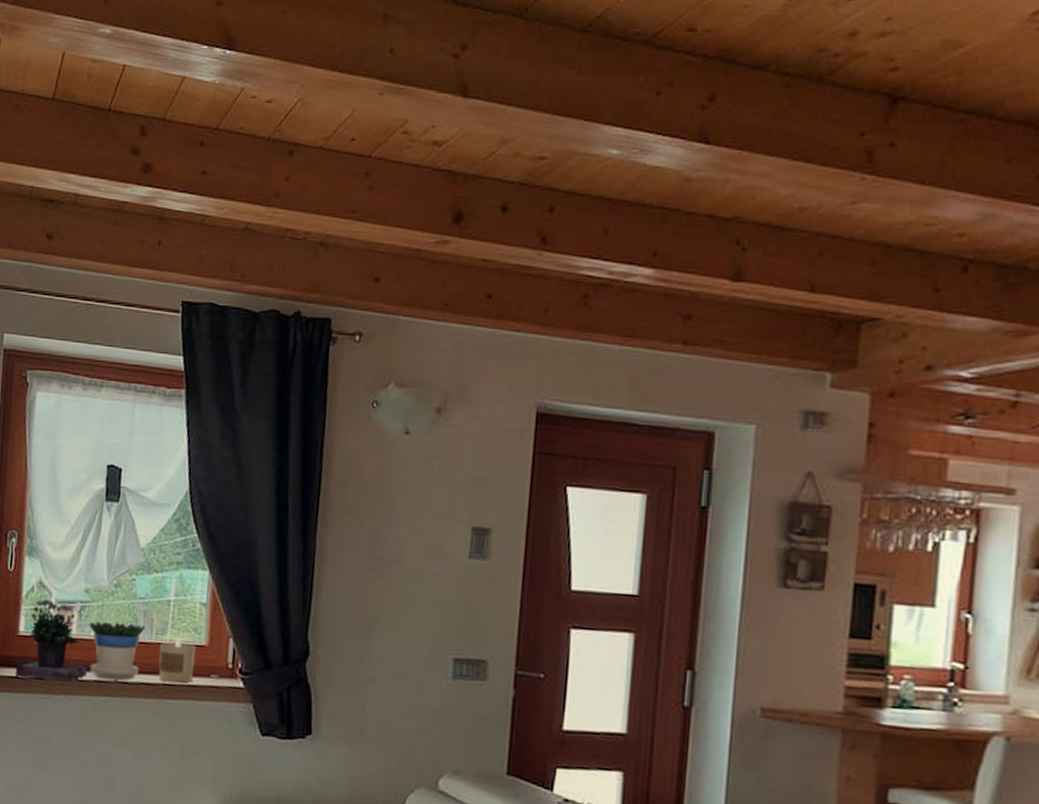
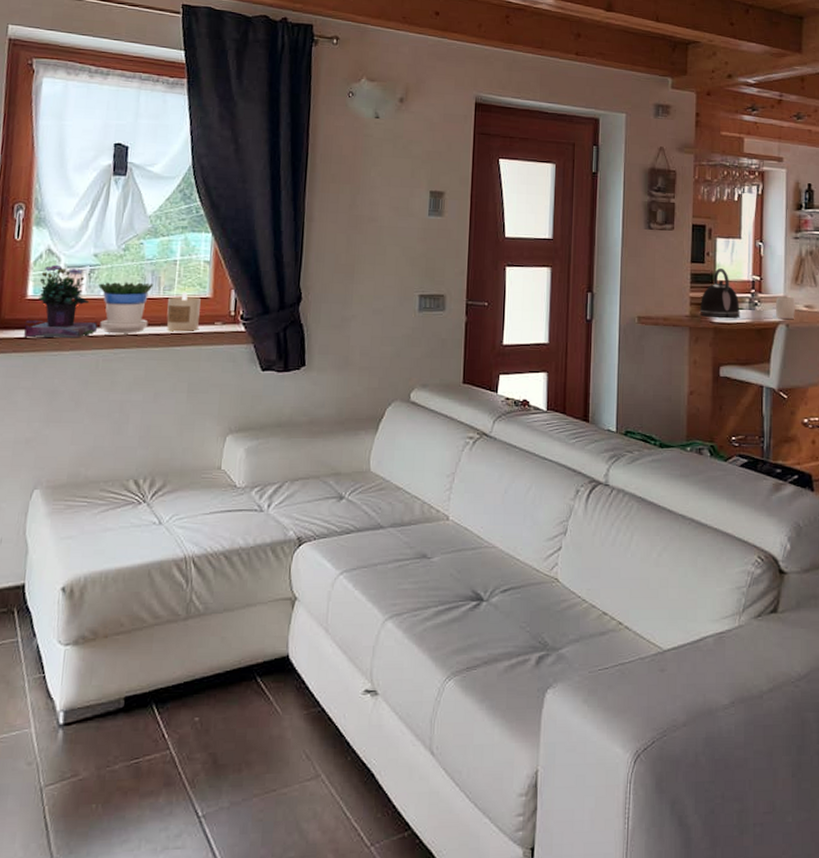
kettle: none [859,647,927,722] -> present [699,267,740,318]
mug: none [989,696,1024,731] -> present [776,297,795,320]

